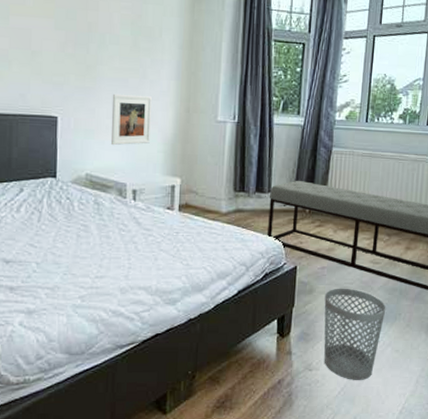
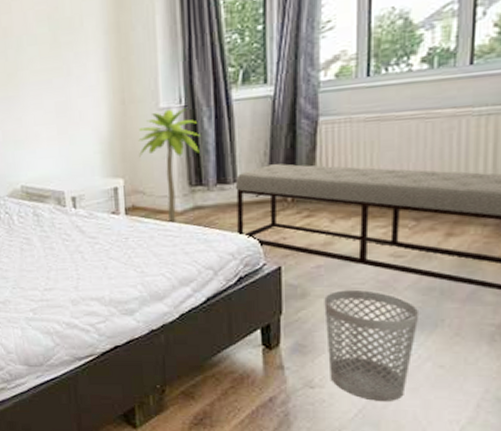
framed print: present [110,93,152,146] -> none [37,94,84,154]
palm tree: none [196,122,247,221] -> present [138,108,200,221]

